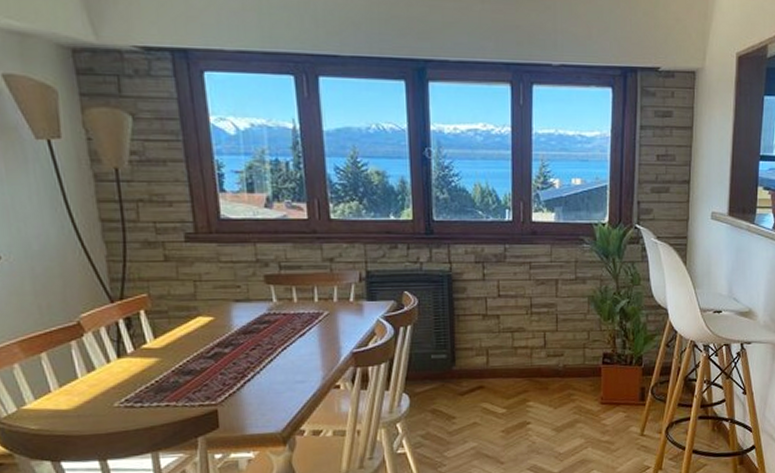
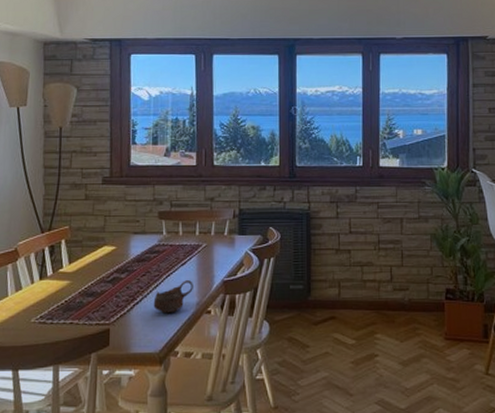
cup: none [269,353,317,390] -> present [153,280,193,313]

